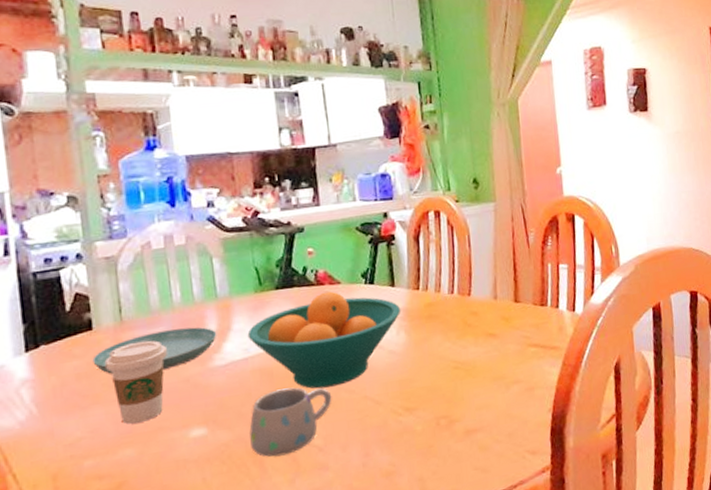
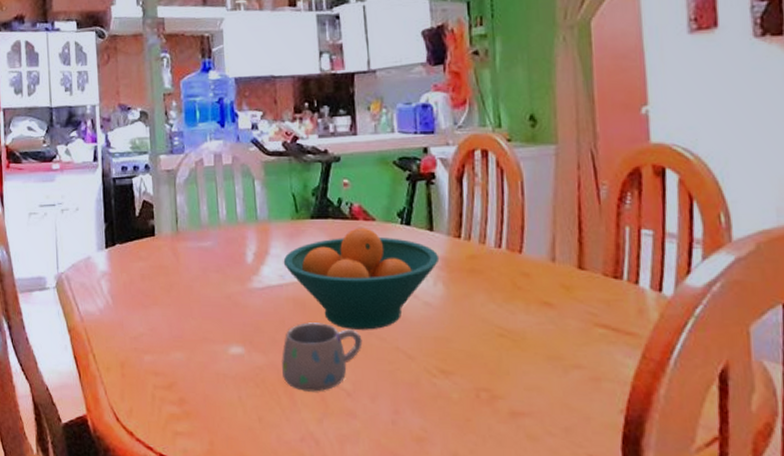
saucer: present [92,327,217,374] -> none [154,246,256,283]
coffee cup: present [104,340,167,424] -> none [163,253,213,330]

